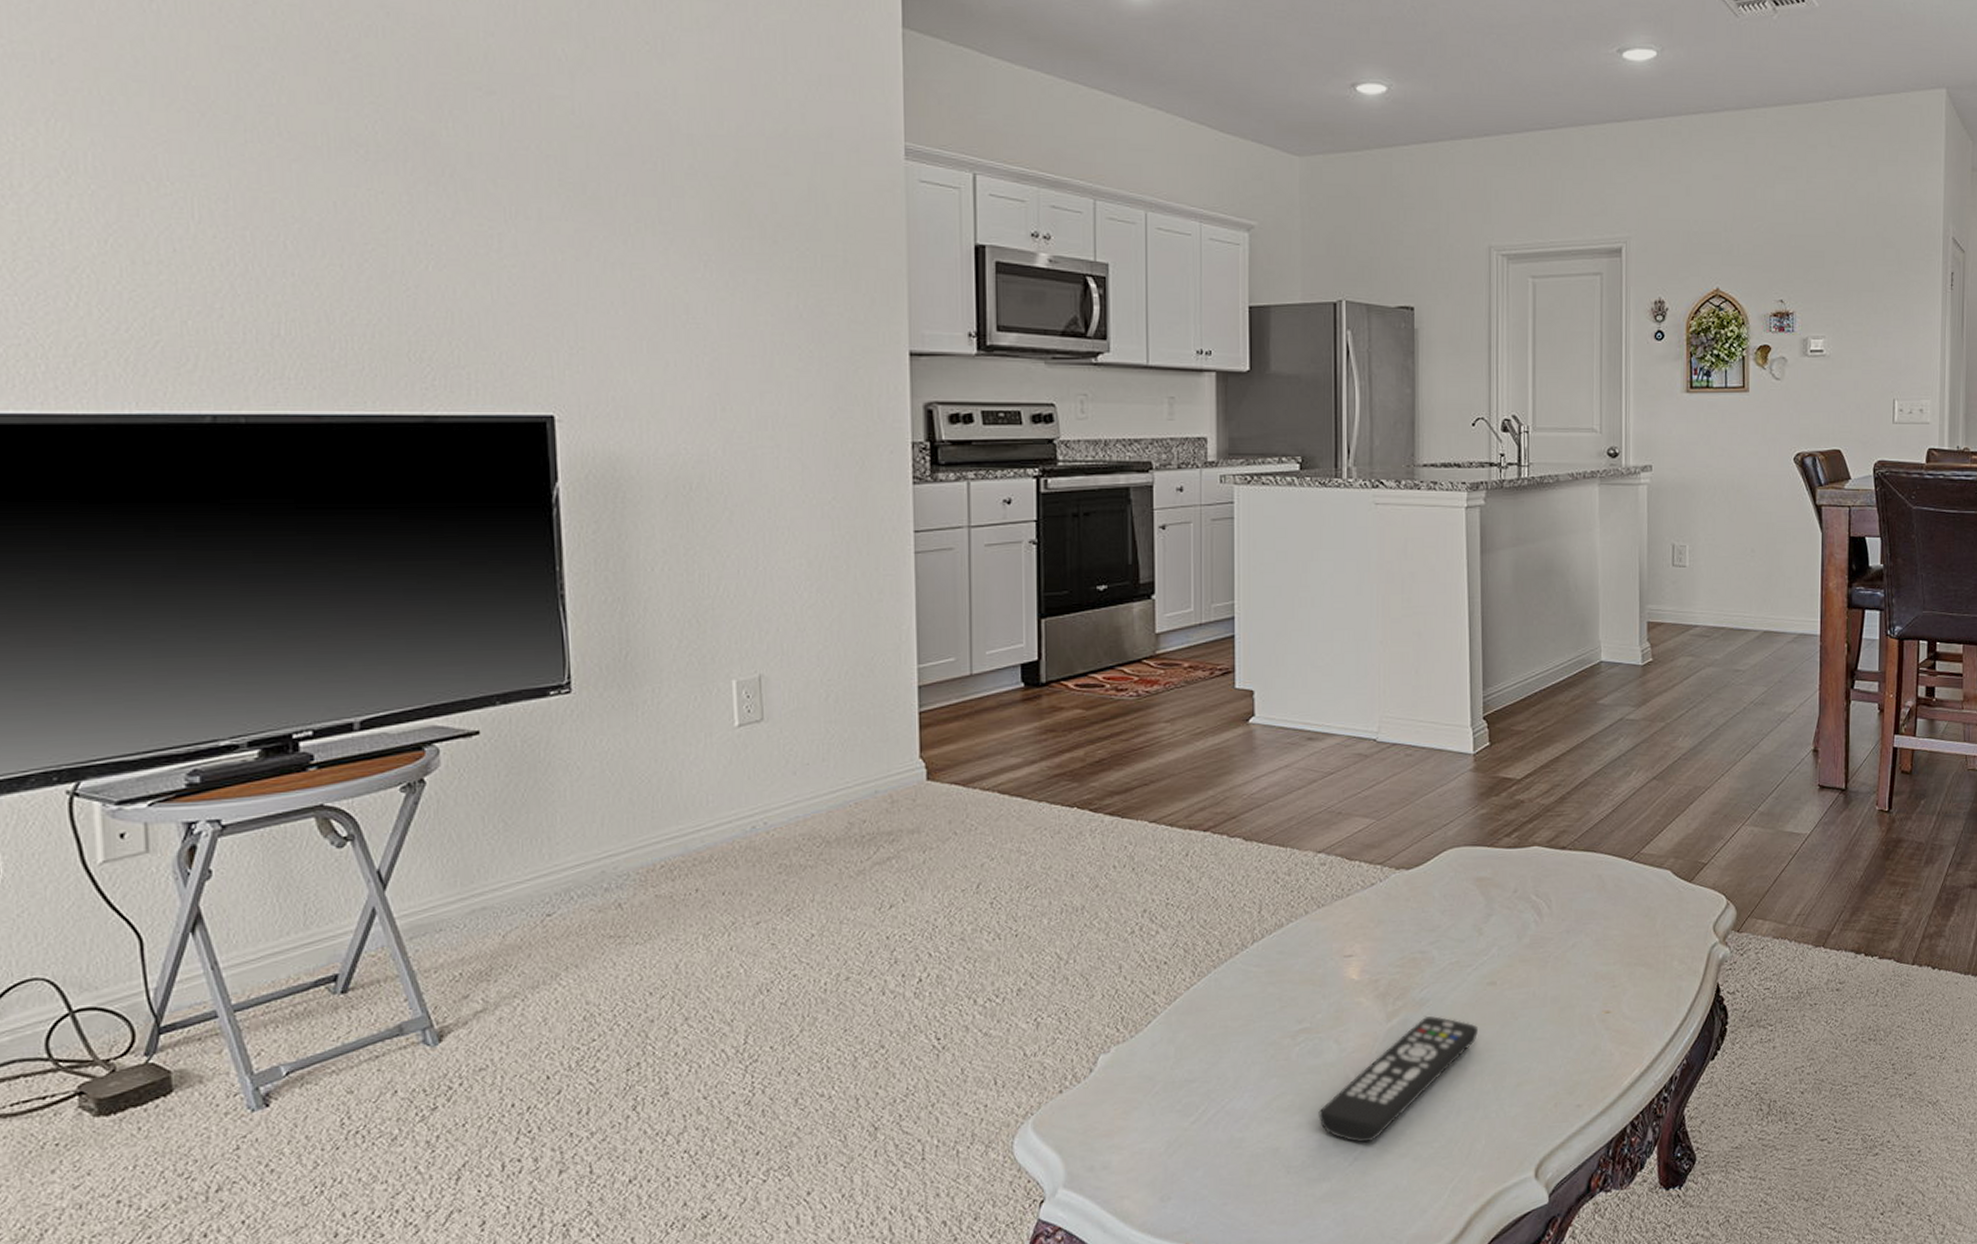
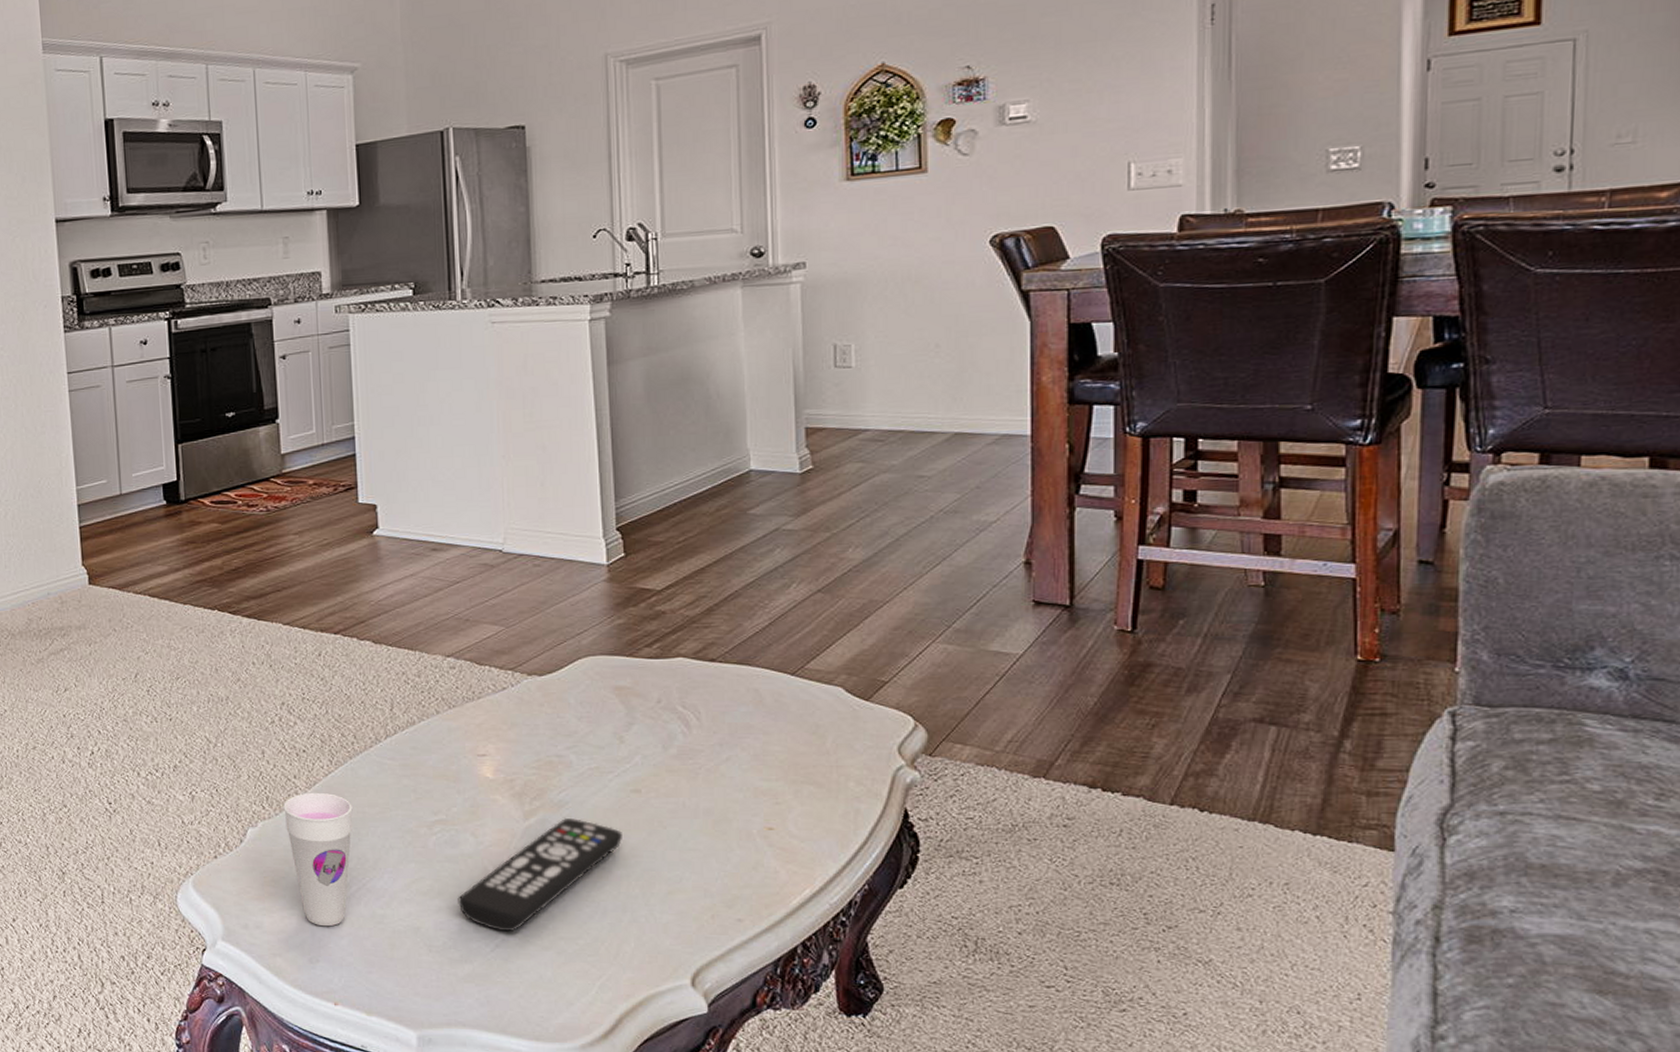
cup: none [1140,1007,1214,1159] -> present [283,792,353,927]

